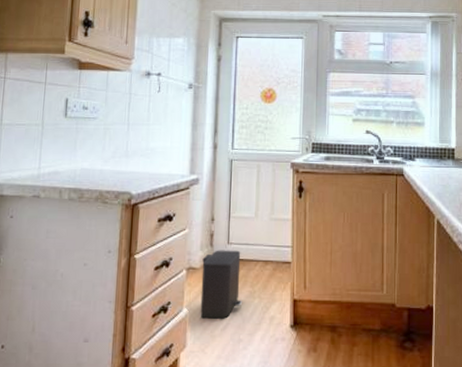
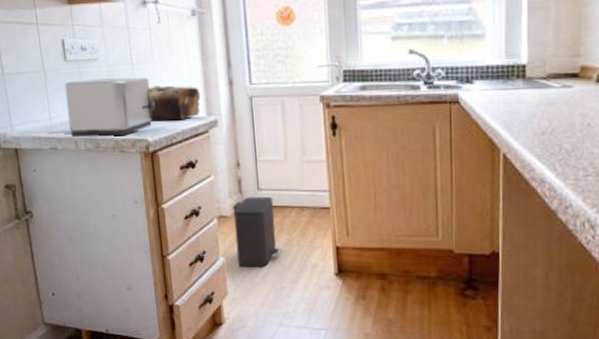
toaster: none [56,135,144,188] -> present [64,77,156,138]
bread loaf: none [137,145,187,177] -> present [148,85,201,122]

